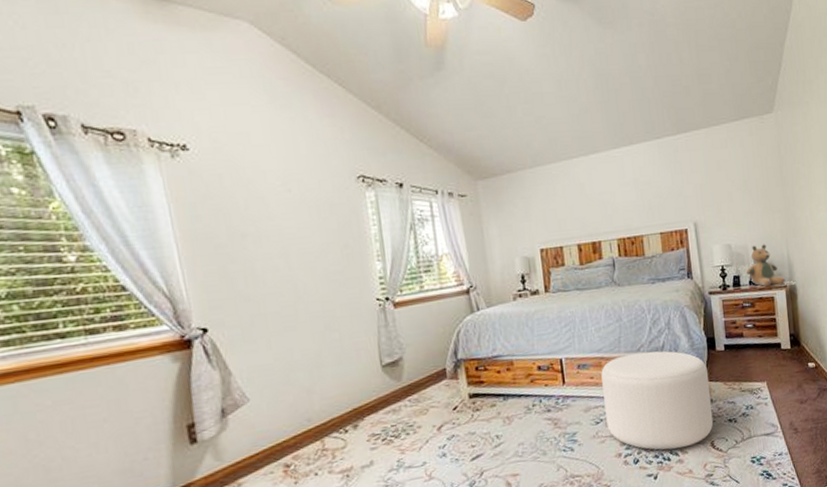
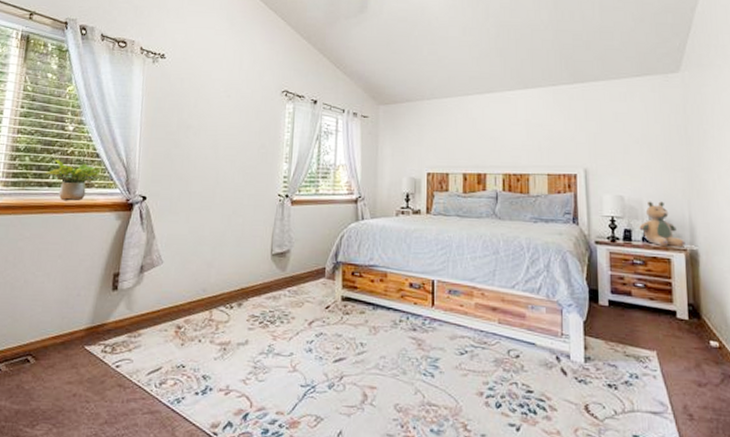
potted plant: none [50,301,141,353] -> present [45,159,105,202]
ottoman: present [601,351,714,450] -> none [471,289,590,403]

